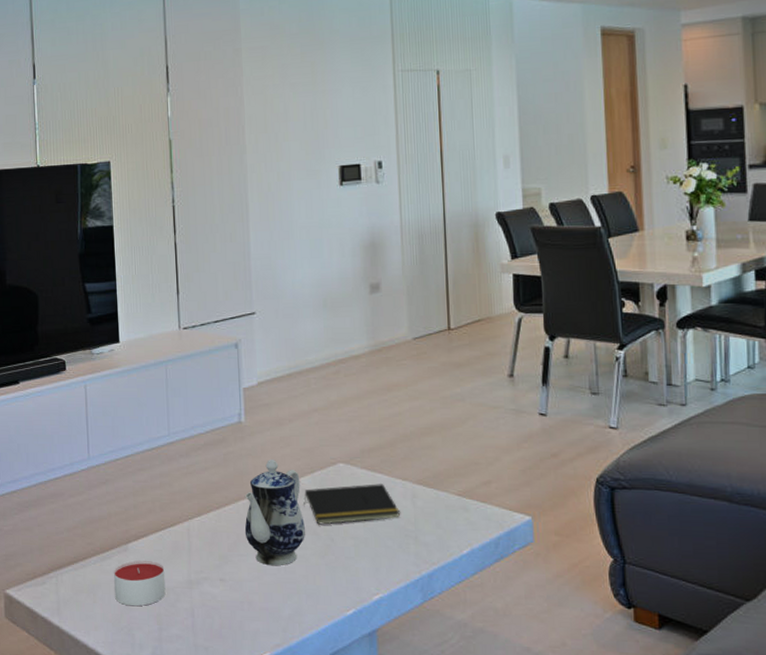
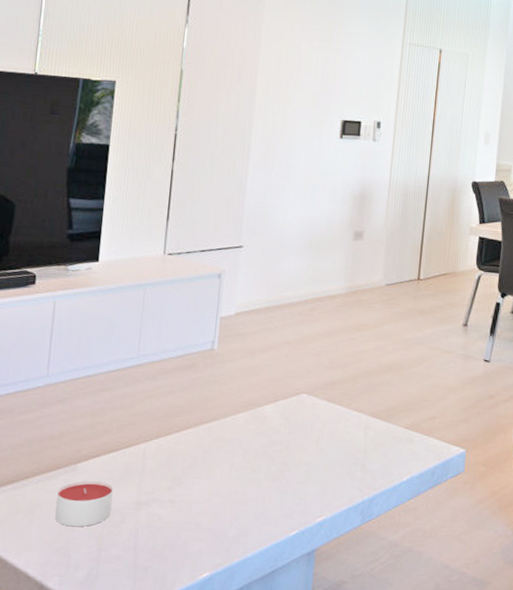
teapot: present [244,460,305,566] -> none [201,387,264,489]
notepad: present [303,484,401,525] -> none [263,414,353,451]

